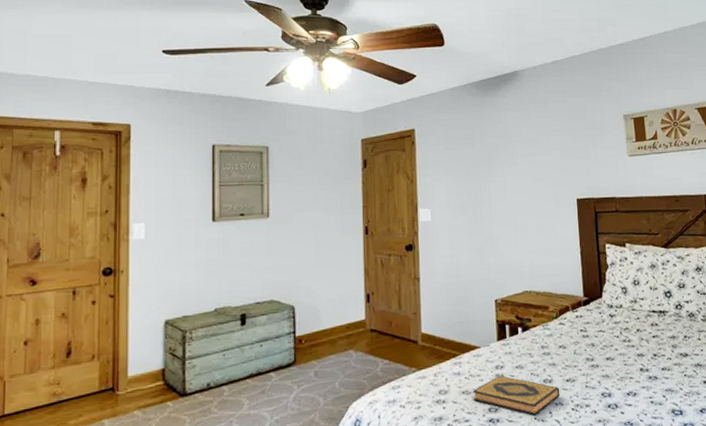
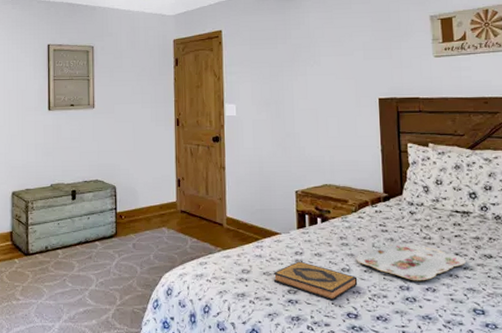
serving tray: none [558,347,664,387] -> present [357,242,466,281]

